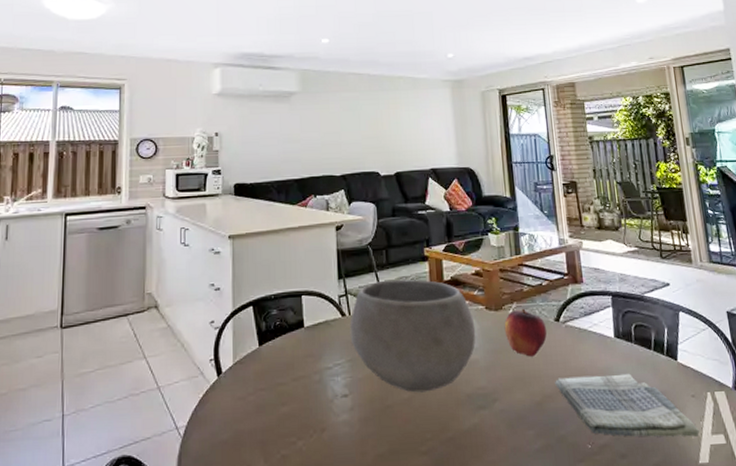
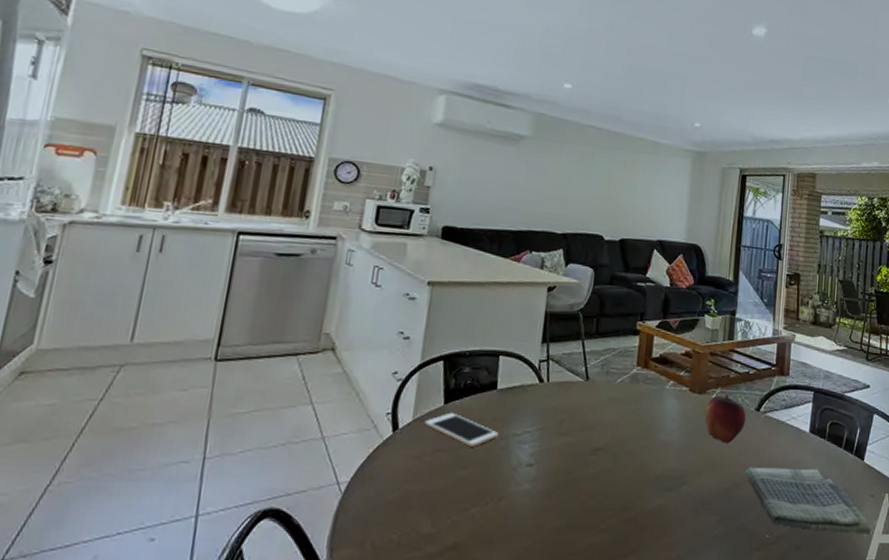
cell phone: none [244,353,312,384] -> present [424,412,499,447]
bowl: present [350,279,476,393] -> none [545,350,676,469]

